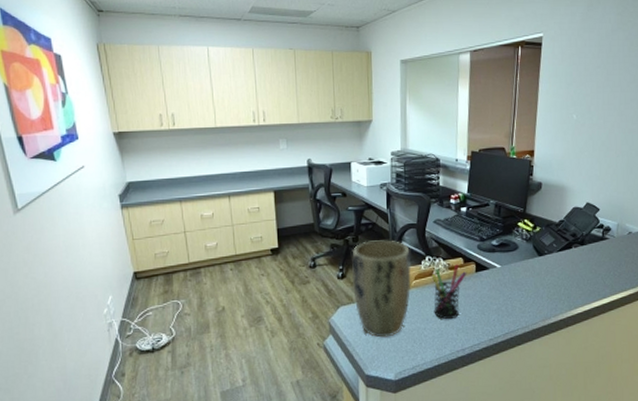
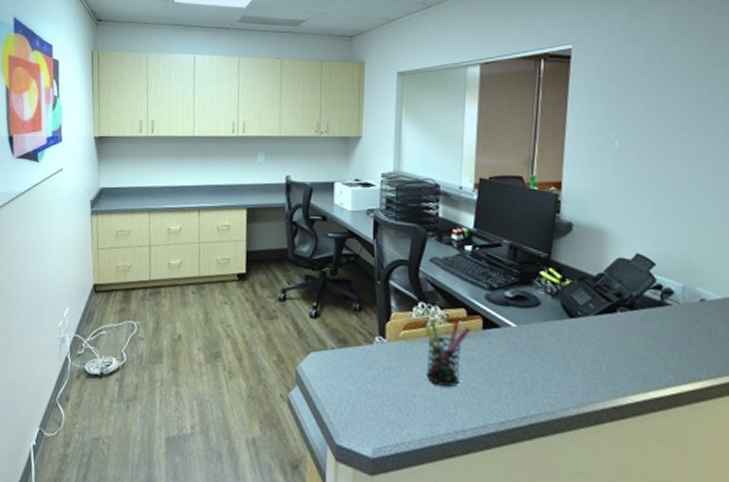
plant pot: present [351,240,412,338] -> none [326,275,400,399]

